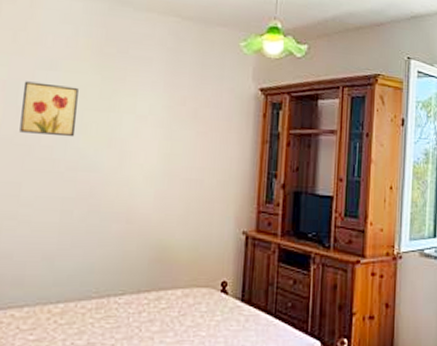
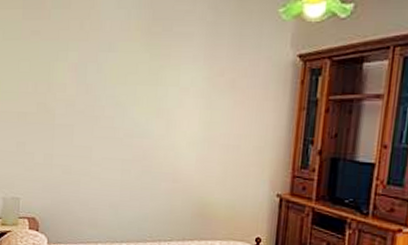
wall art: present [19,81,79,137] -> none [89,63,132,109]

